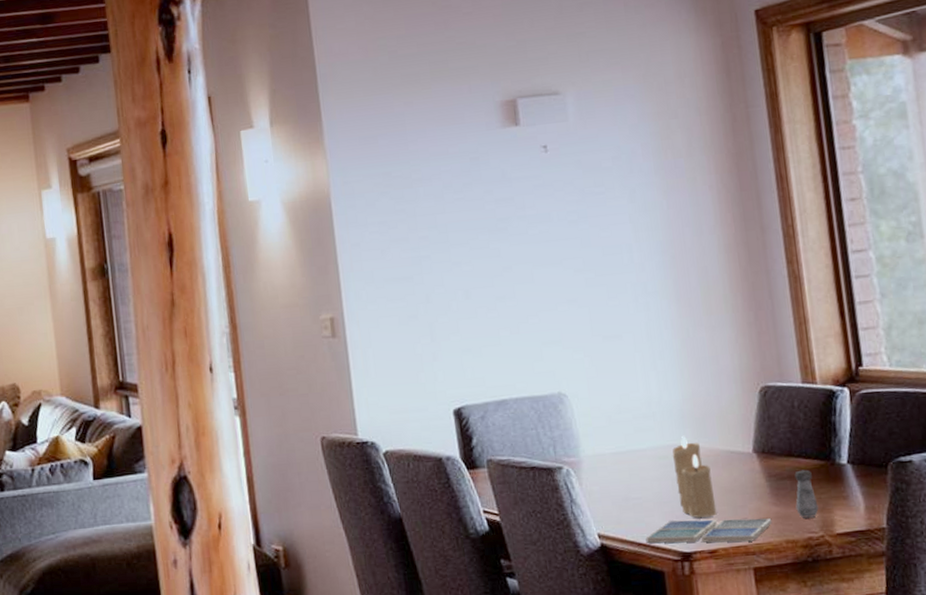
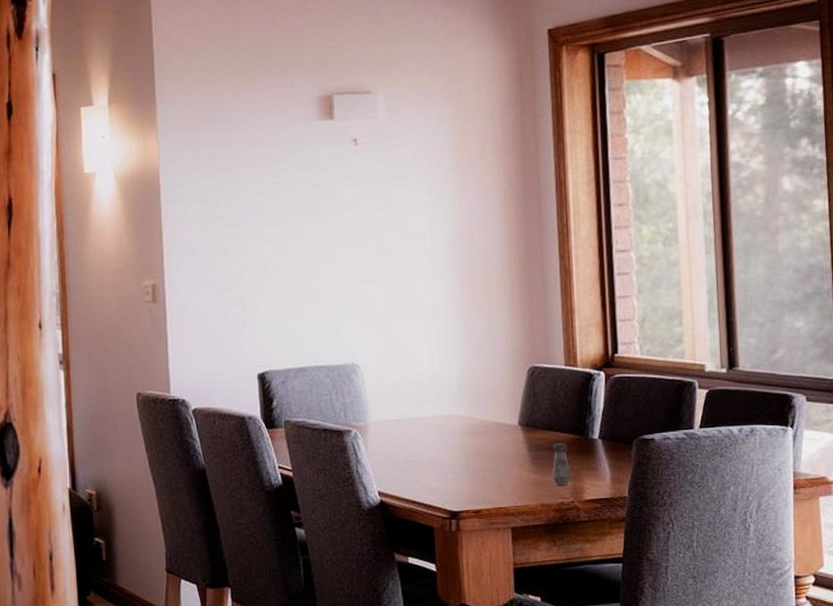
drink coaster: present [645,518,772,544] -> none [420,482,531,504]
candle: present [672,435,717,518] -> none [448,407,483,481]

